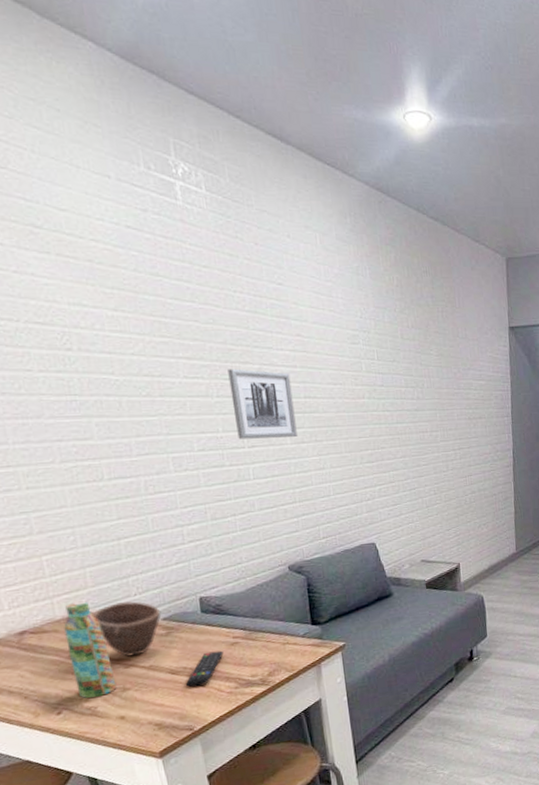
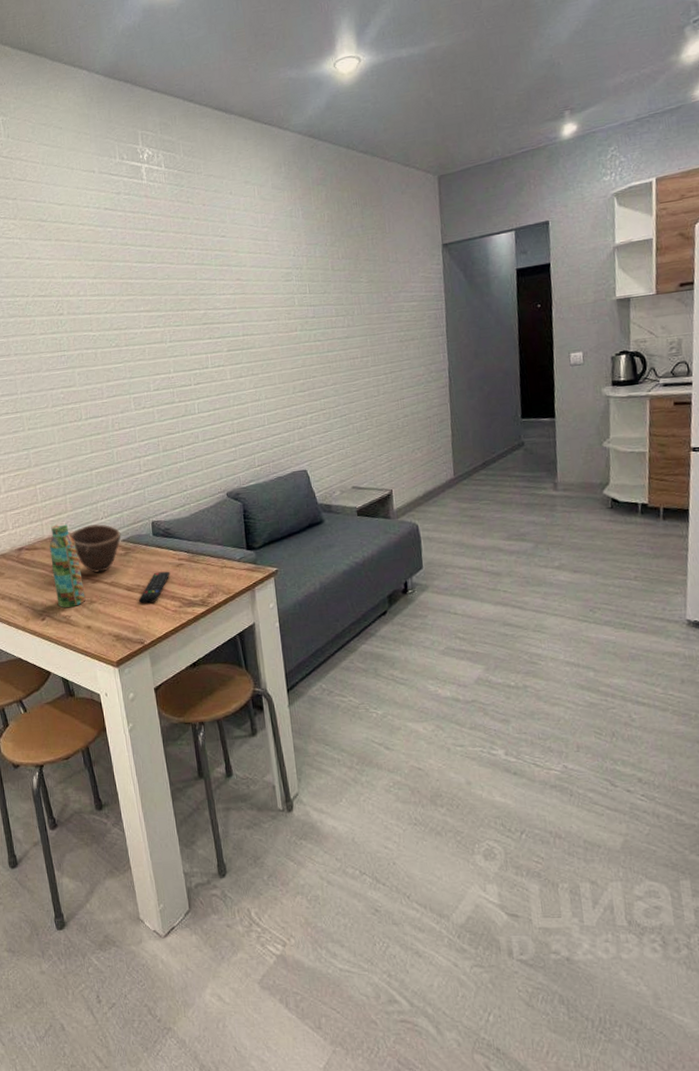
wall art: present [227,368,298,439] -> none [179,314,236,378]

